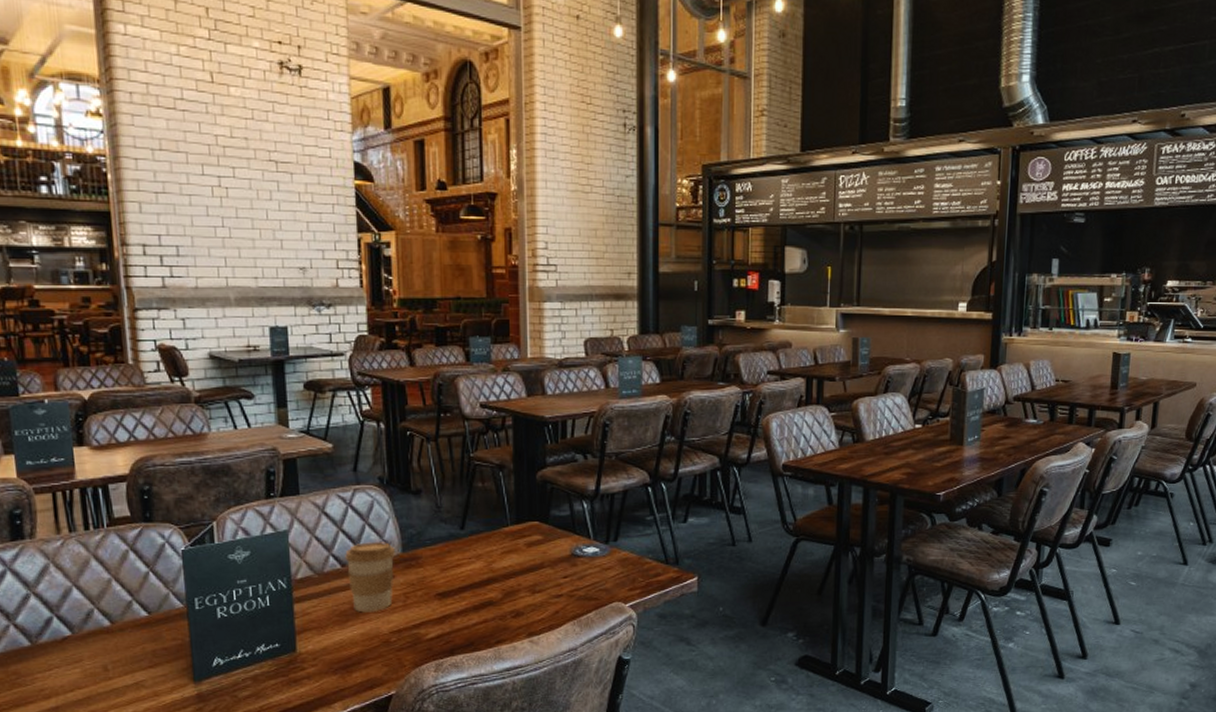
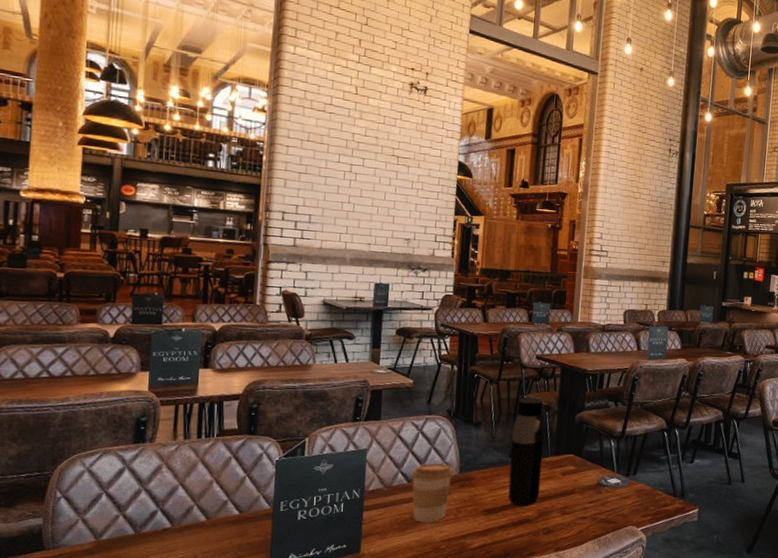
water bottle: none [461,455,502,587] -> present [508,397,544,507]

